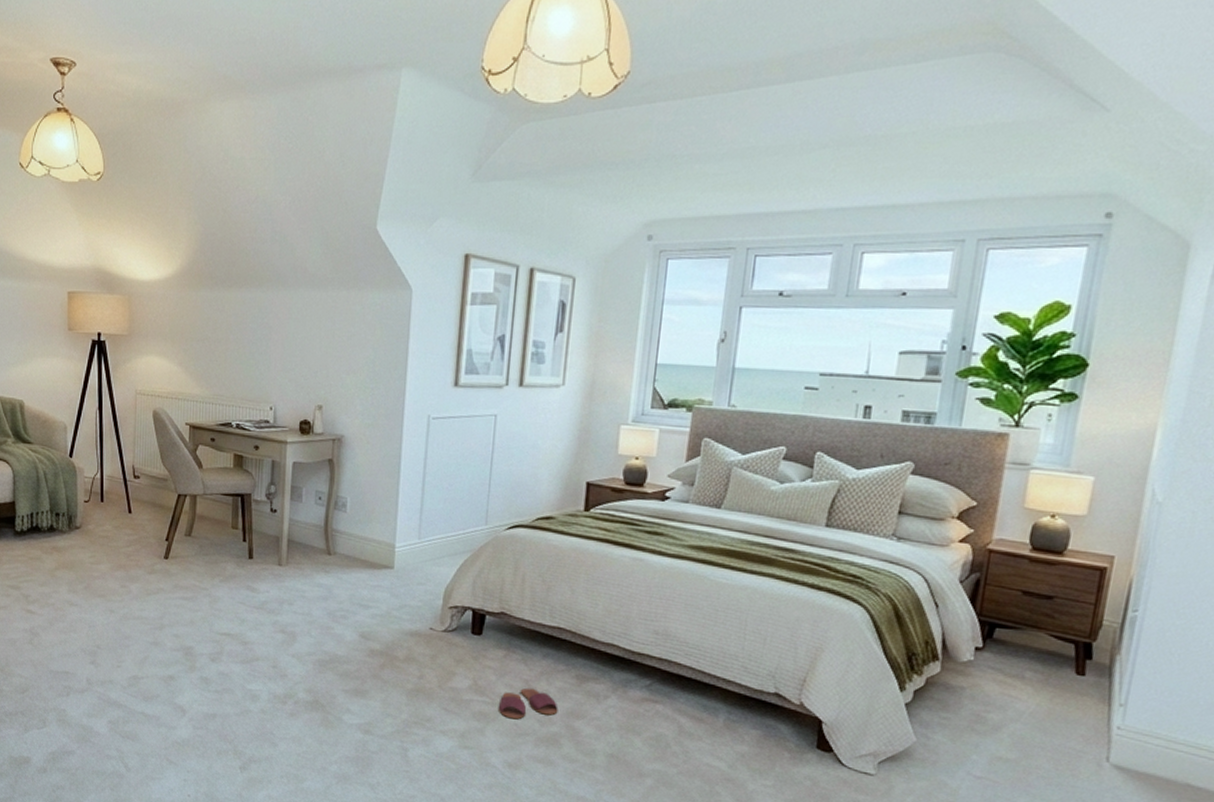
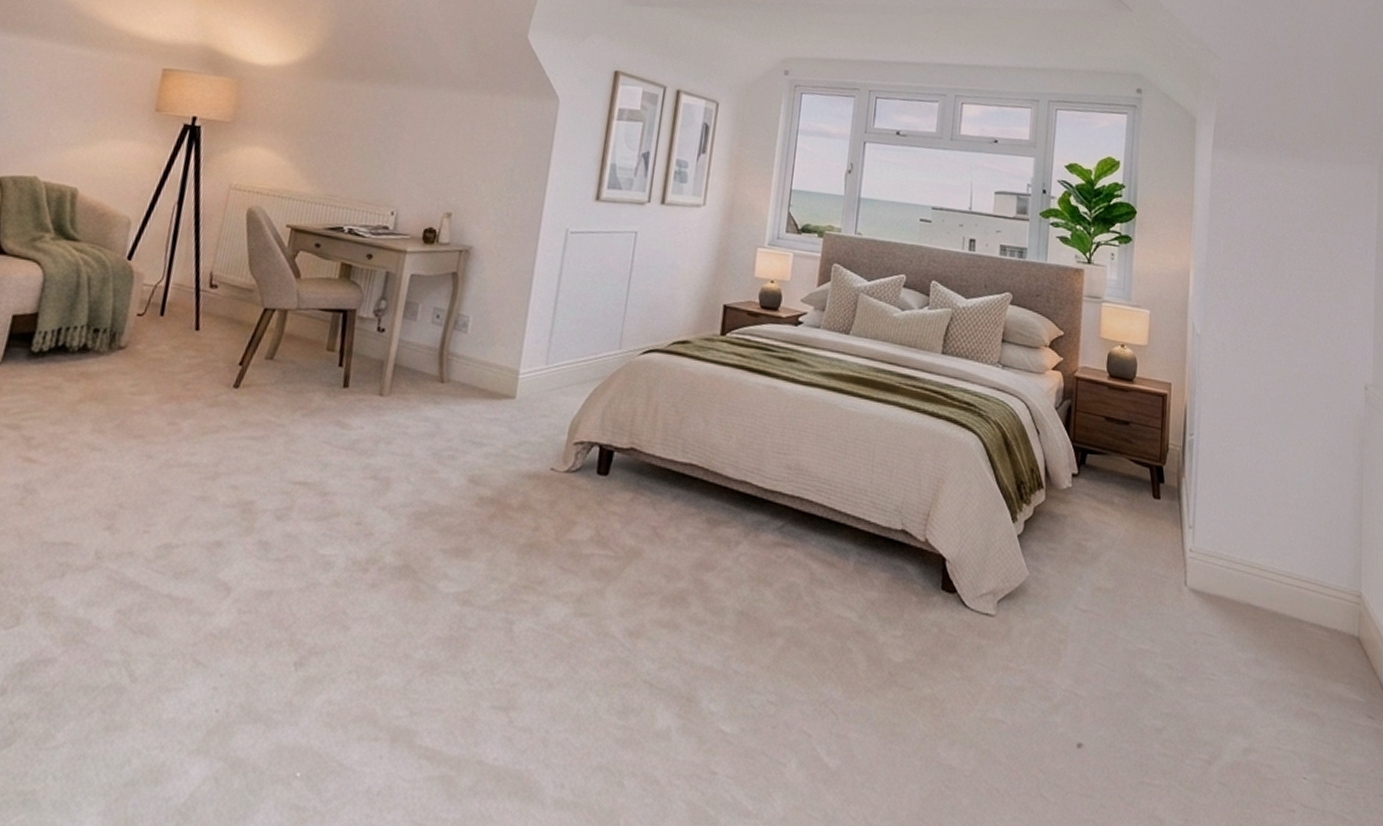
slippers: present [498,687,558,720] -> none [621,536,687,576]

